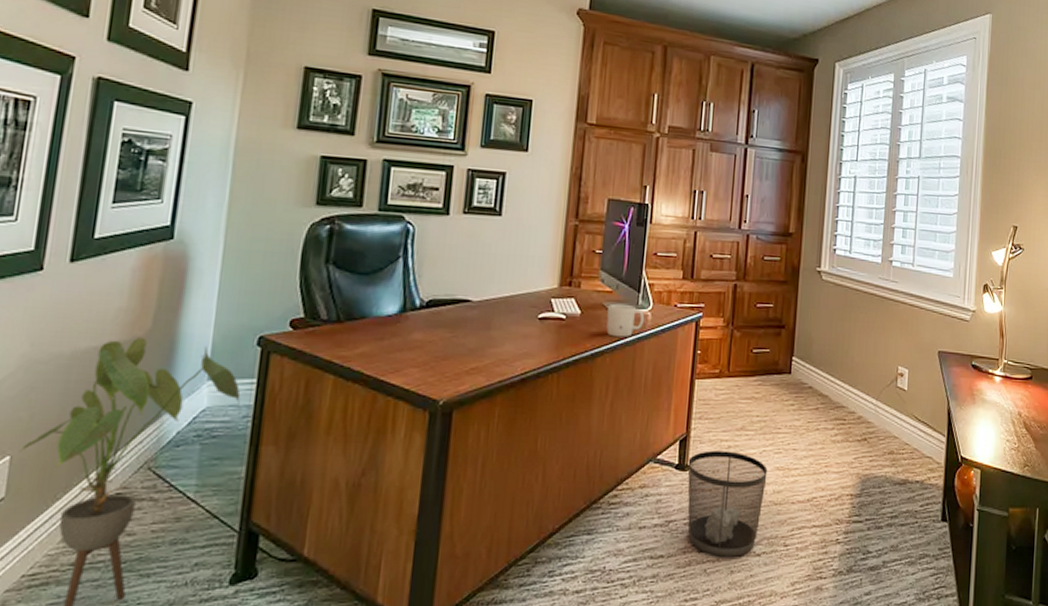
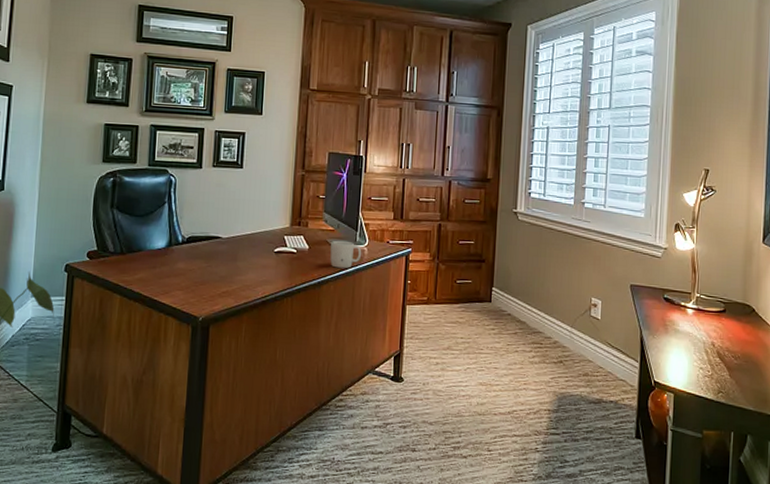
waste bin: present [687,450,768,557] -> none [401,366,472,457]

